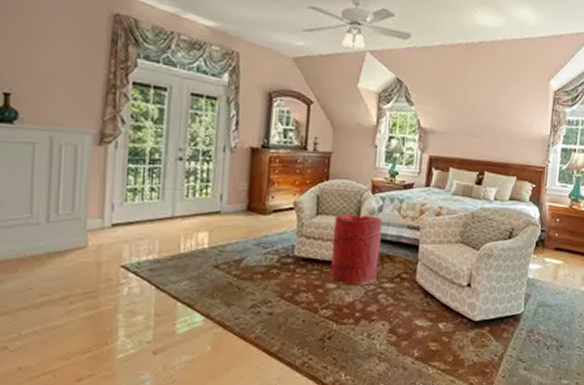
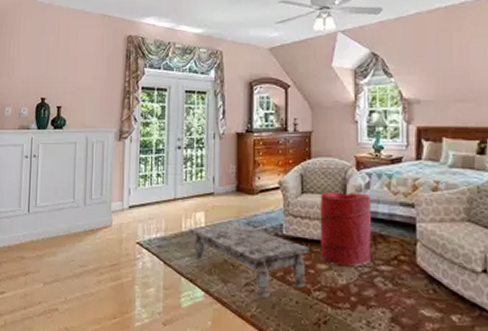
coffee table: none [188,243,320,319] -> present [189,222,309,298]

